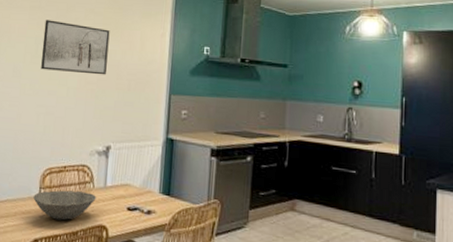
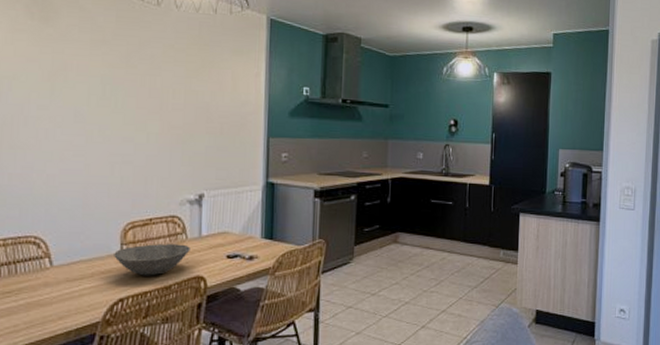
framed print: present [41,20,110,75] -> none [110,56,195,119]

